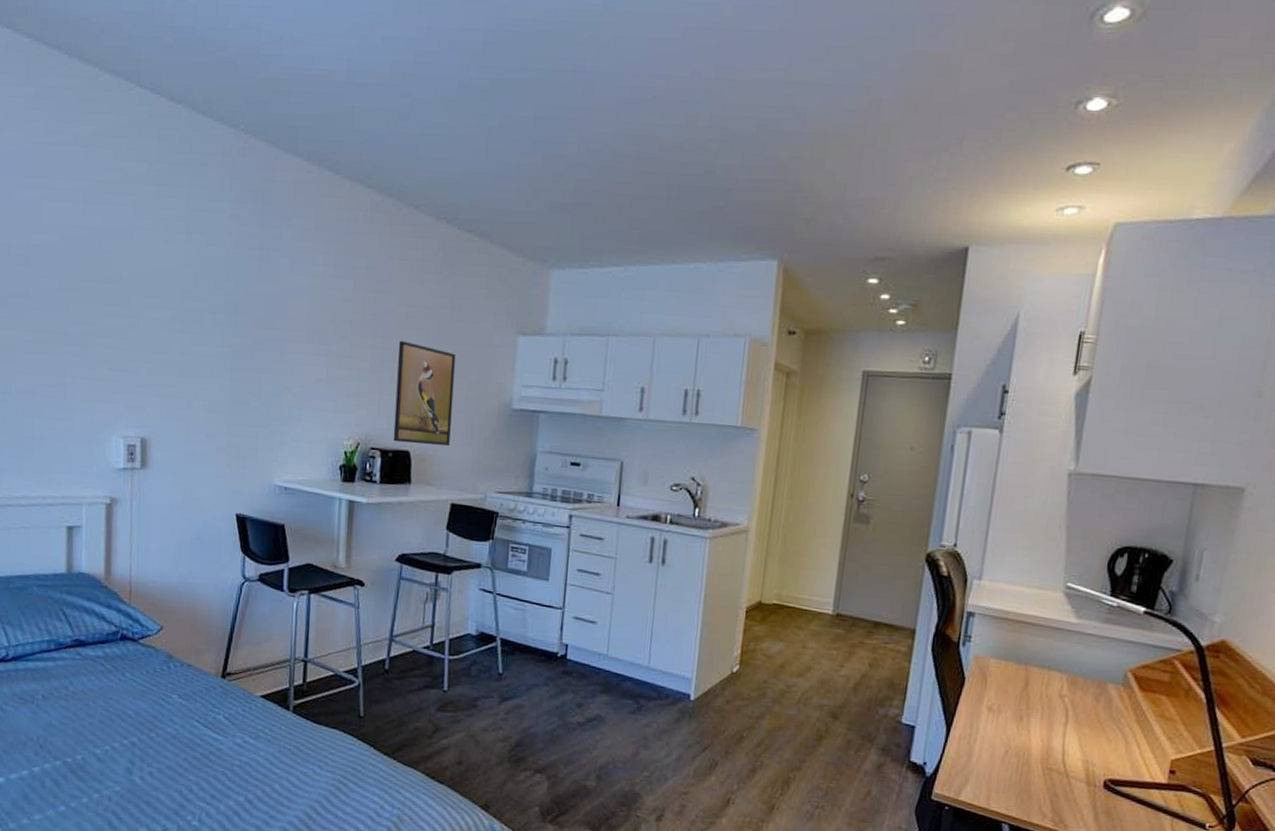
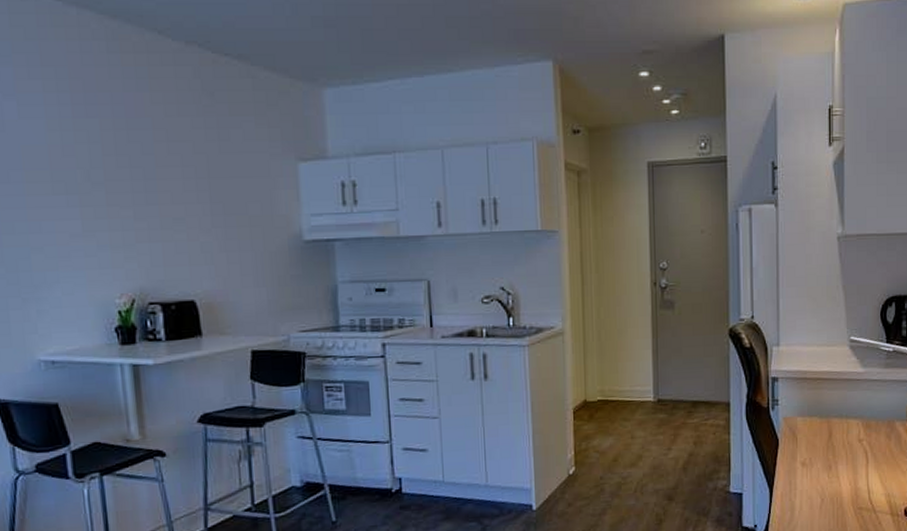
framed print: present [393,340,457,446] -> none [163,180,240,293]

